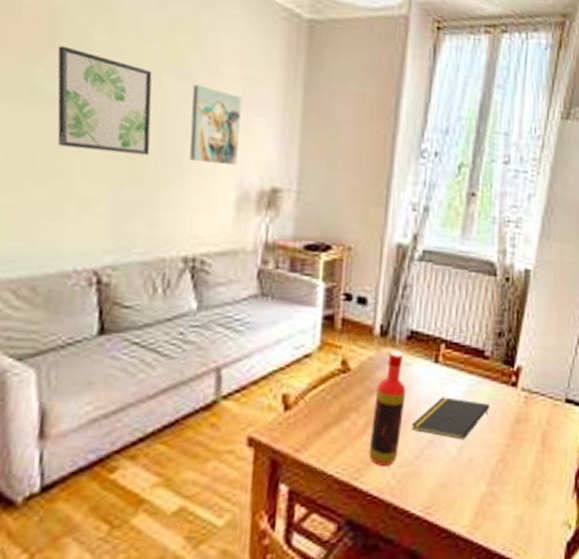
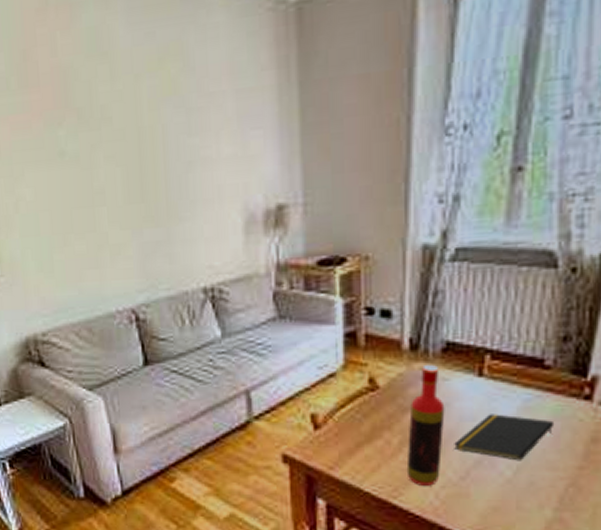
wall art: present [57,45,152,156] -> none [72,104,161,200]
wall art: present [189,84,242,165] -> none [188,110,241,191]

